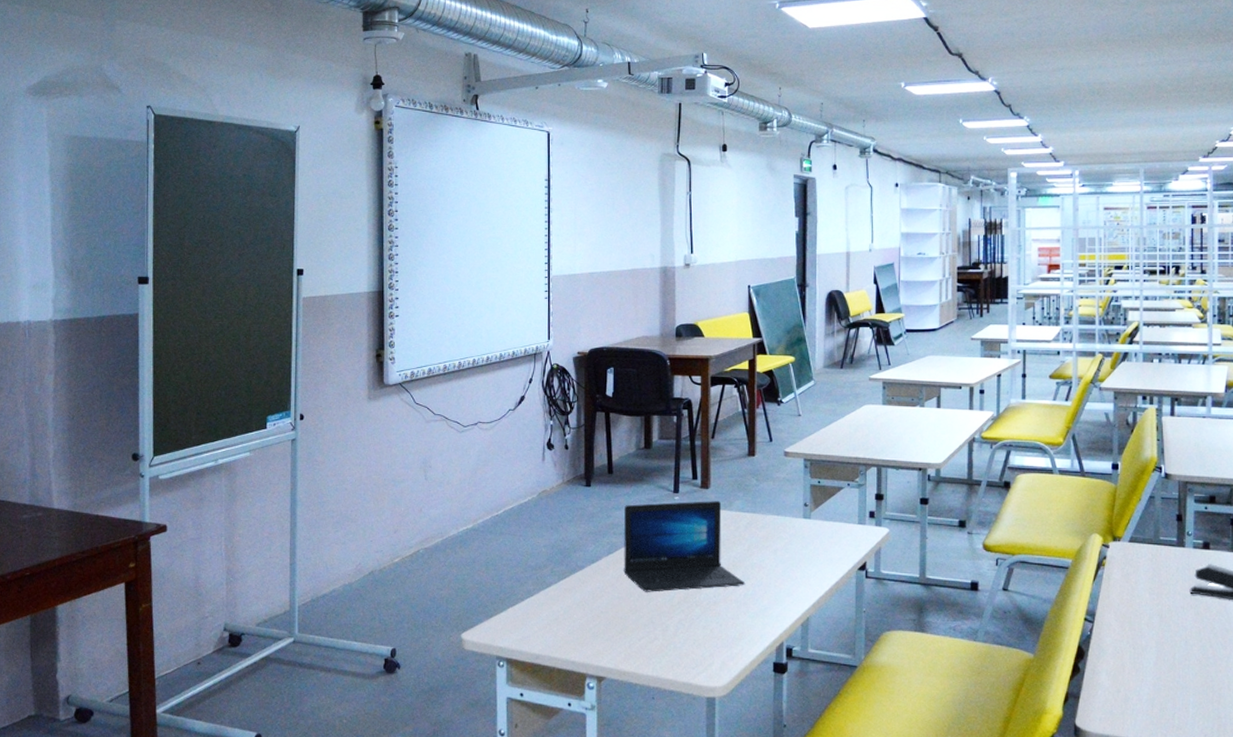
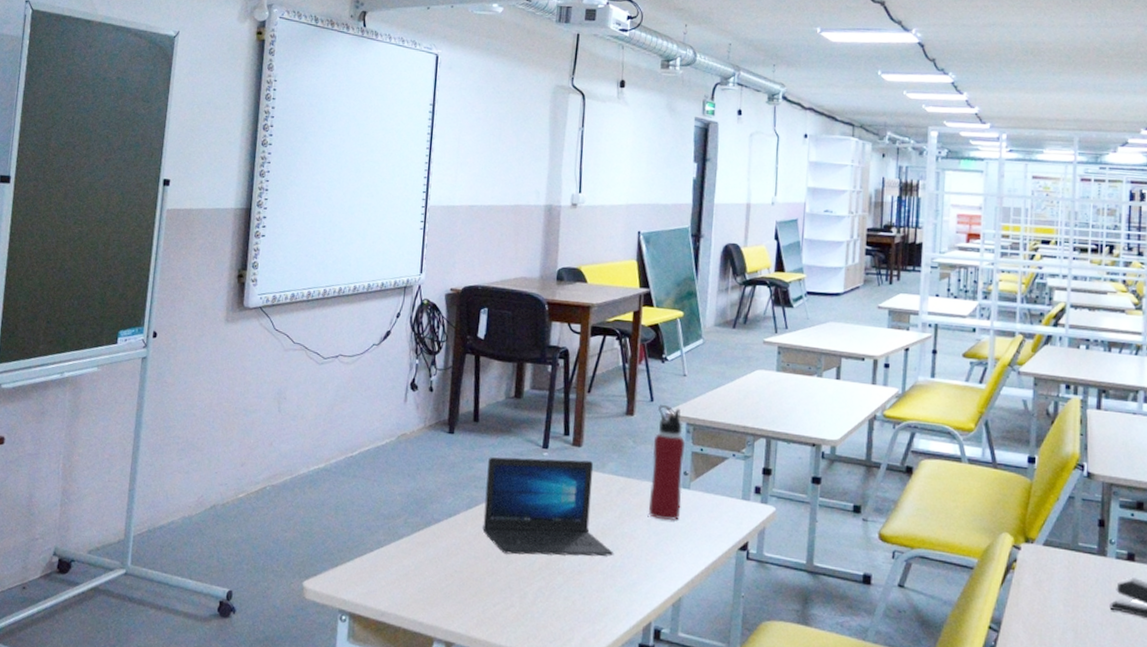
water bottle: none [774,444,804,549] -> present [648,405,685,521]

